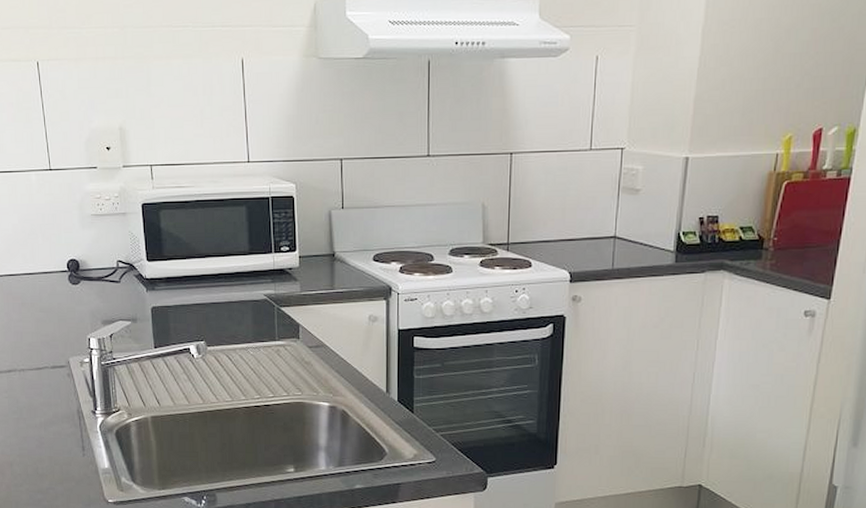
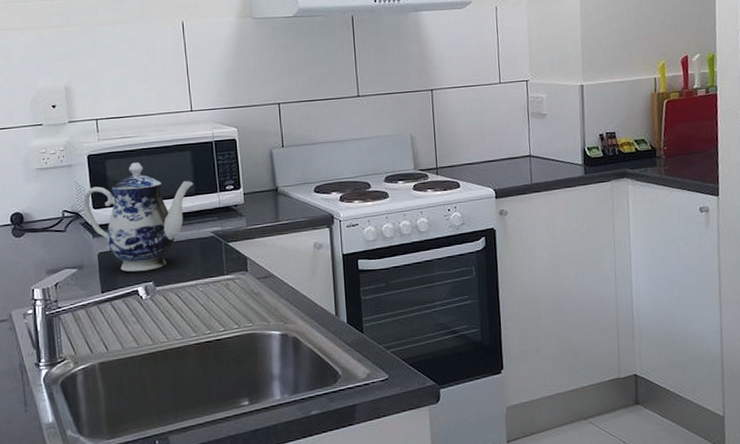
teapot: none [136,214,247,330] -> present [82,162,193,272]

